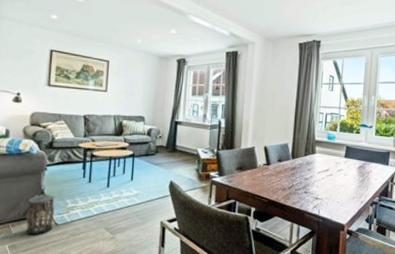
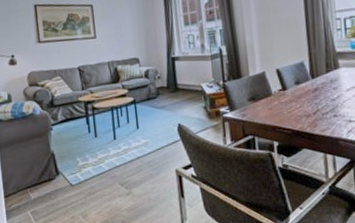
lantern: present [26,185,55,236] -> none [40,146,69,200]

